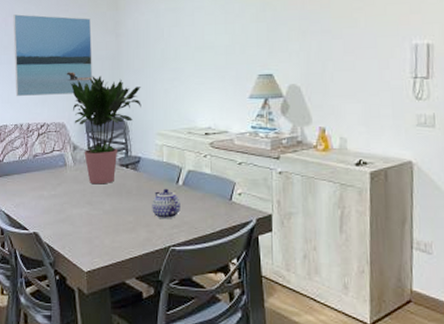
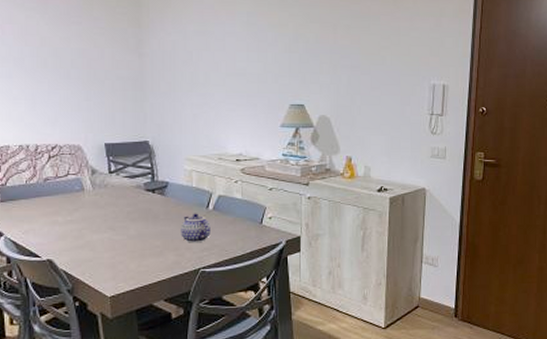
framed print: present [13,14,93,97] -> none [12,22,113,115]
potted plant: present [70,76,142,185] -> none [86,96,168,210]

